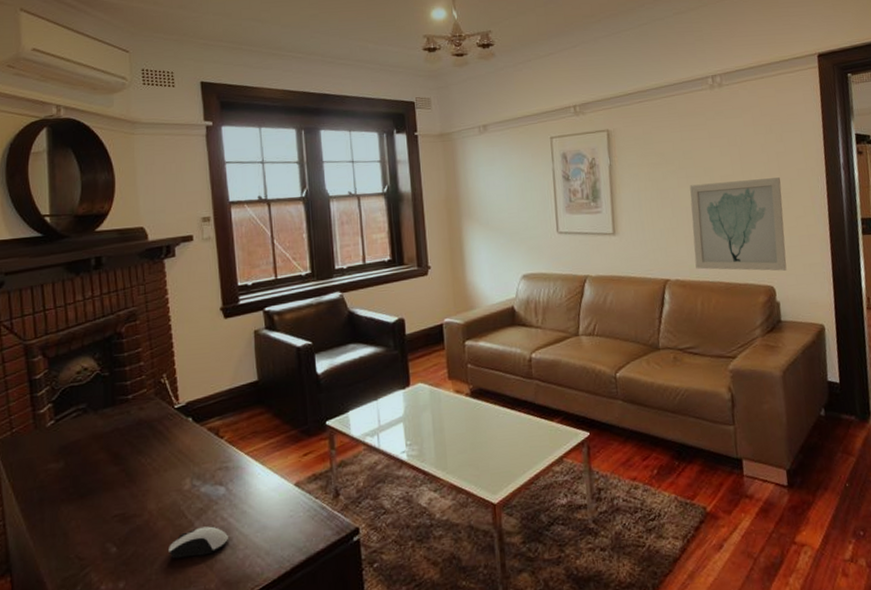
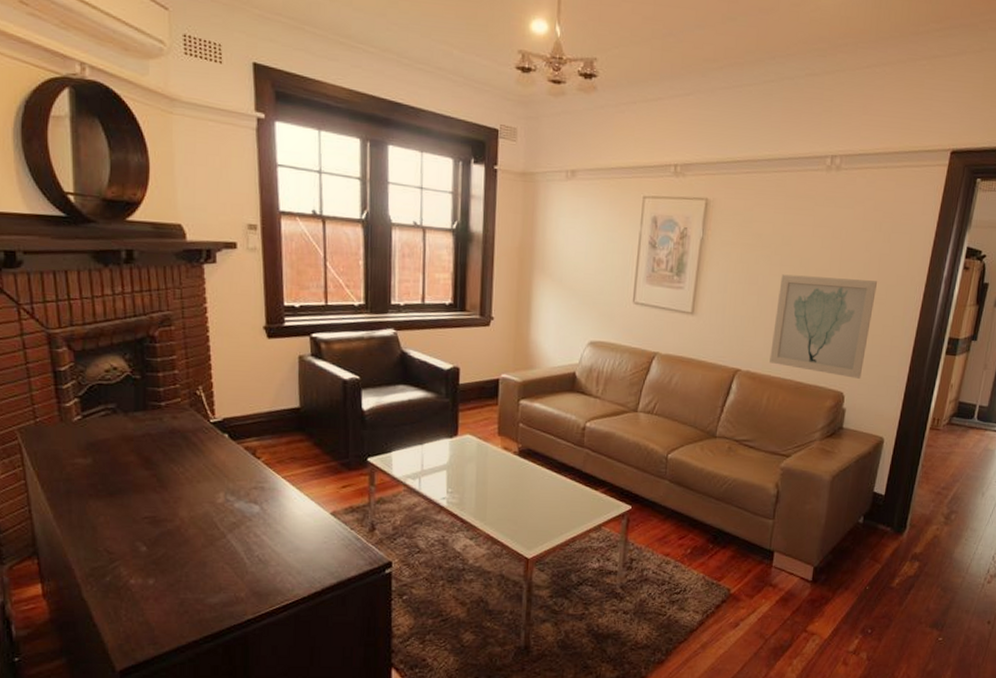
computer mouse: present [169,526,228,559] -> none [200,540,260,566]

